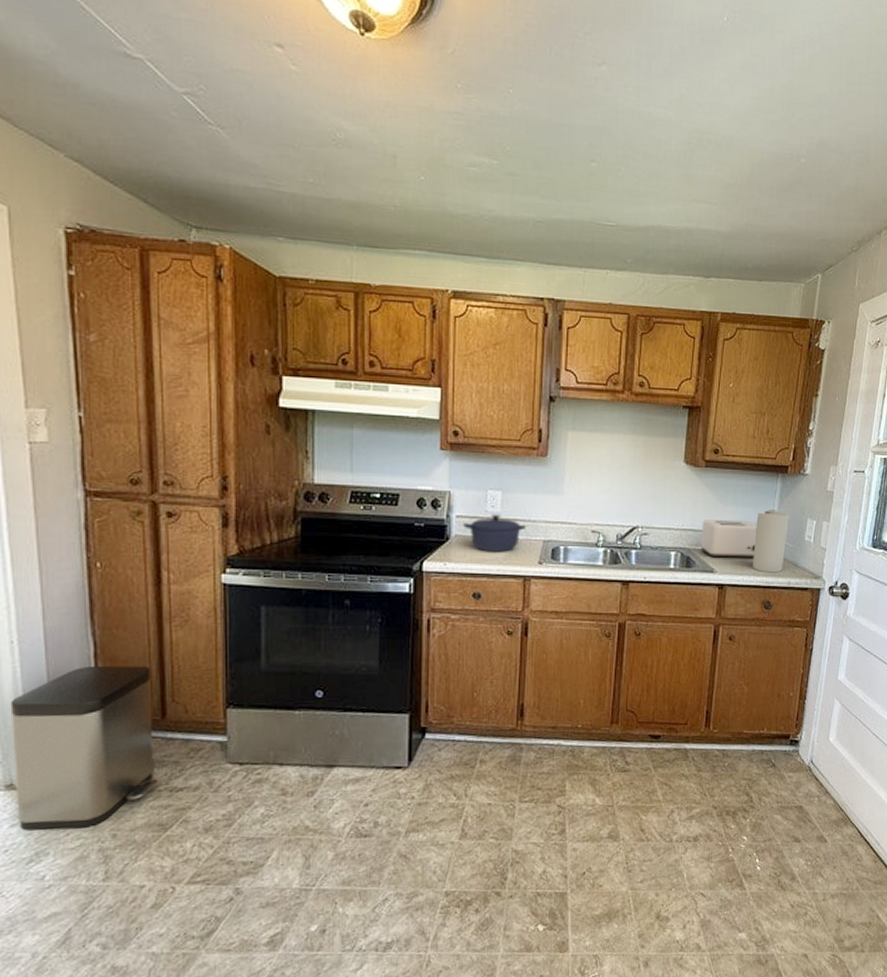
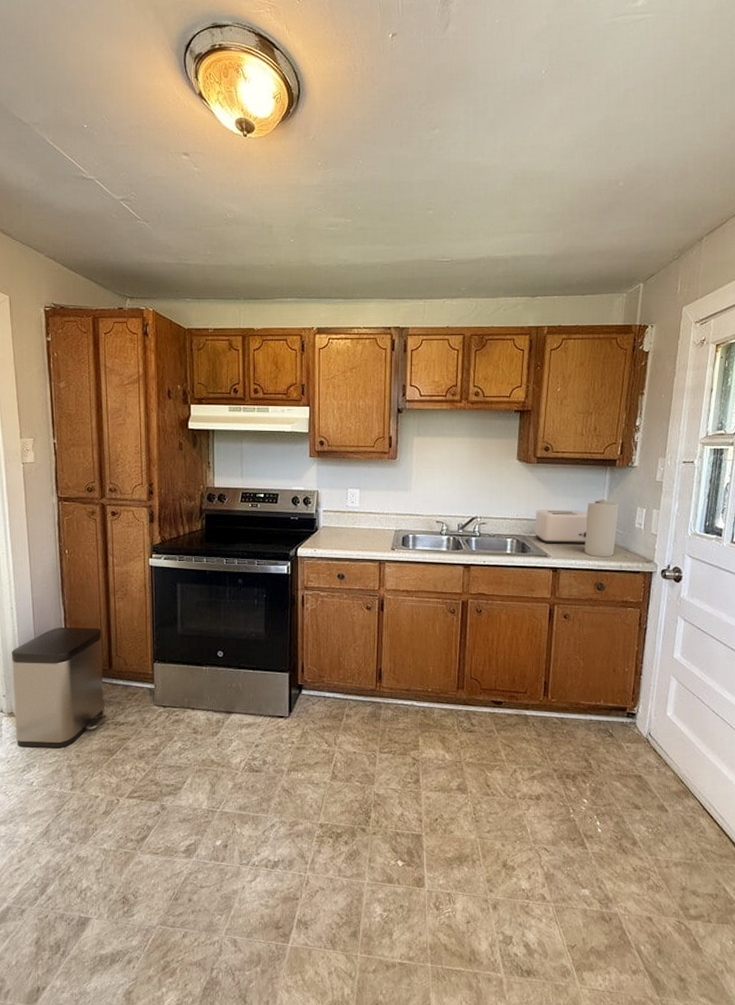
cooking pot: present [462,514,527,552] -> none [328,508,381,540]

